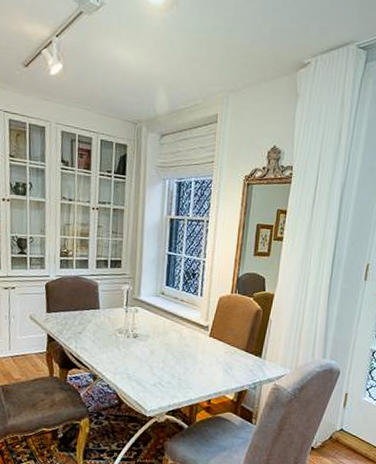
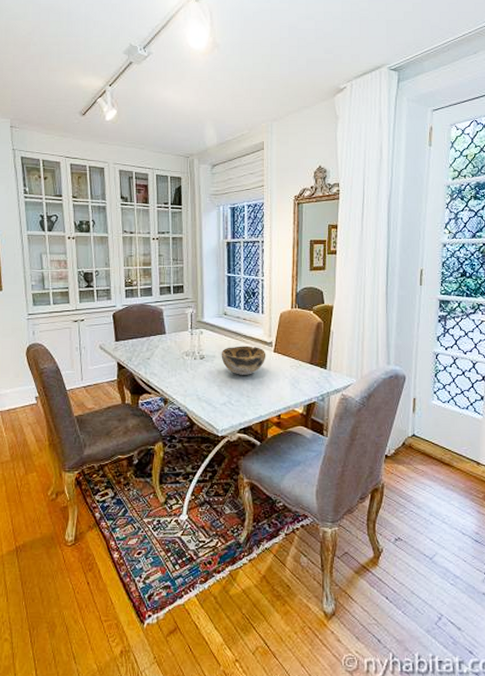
decorative bowl: none [155,327,202,358] -> present [221,346,266,375]

